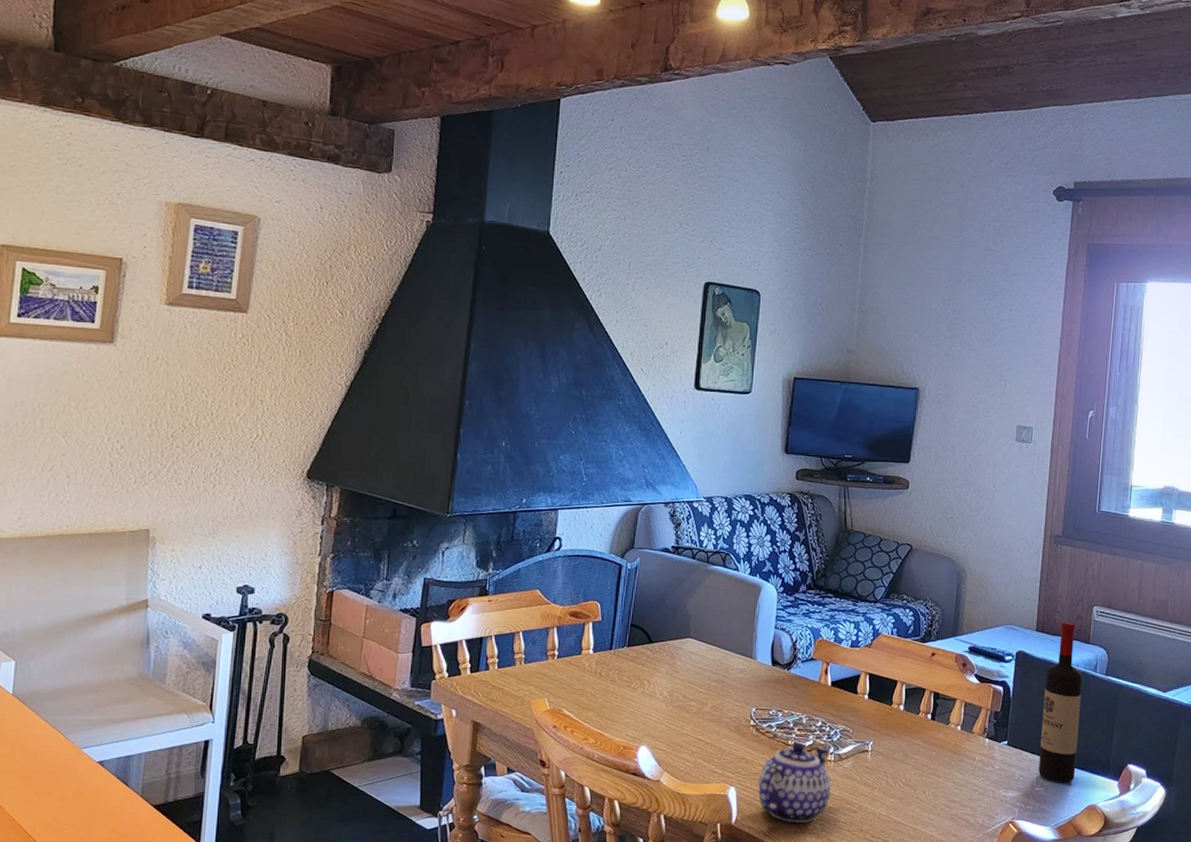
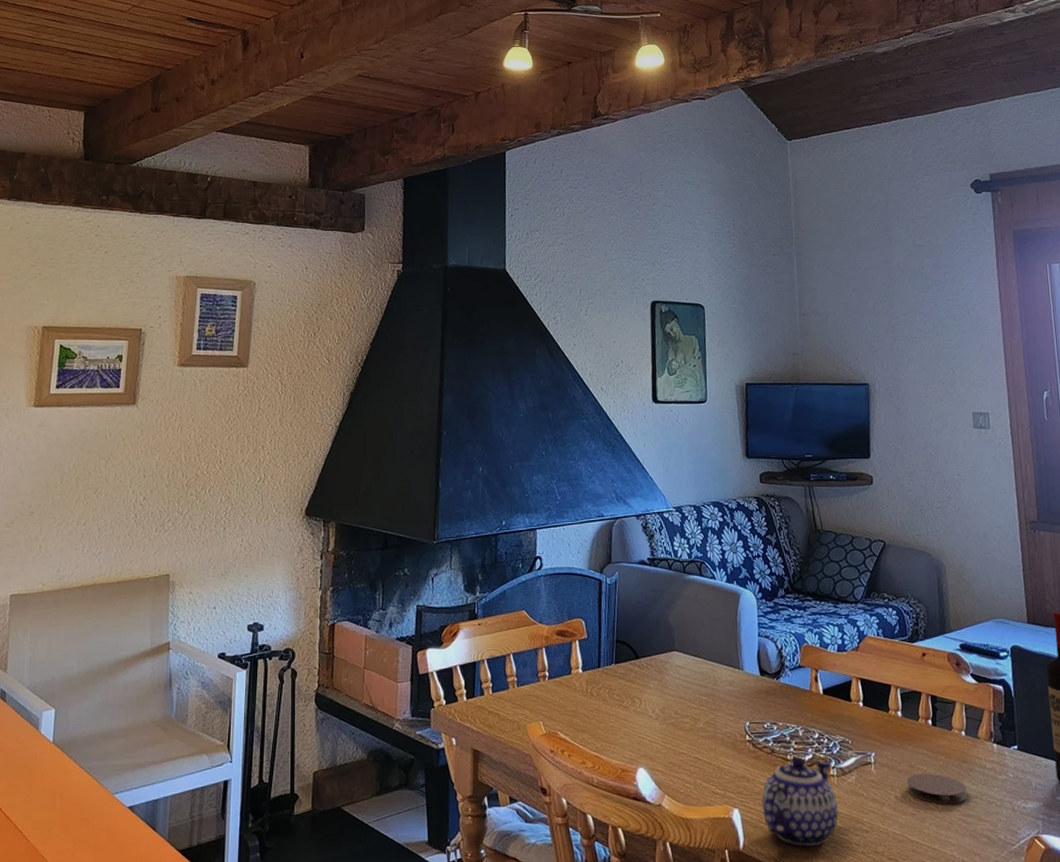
coaster: none [898,762,954,791] -> present [906,773,967,805]

